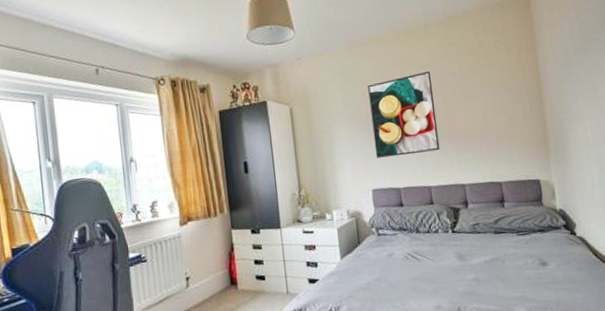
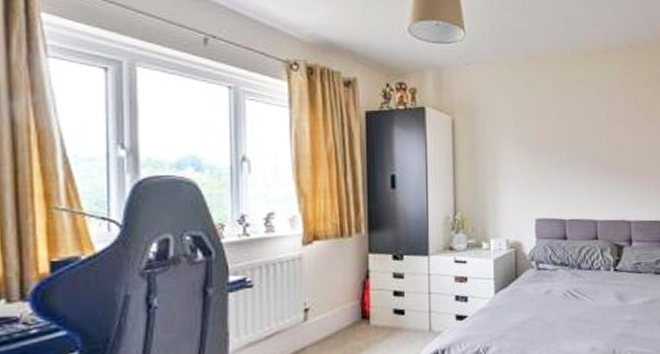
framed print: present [368,70,440,158] -> none [541,97,610,185]

